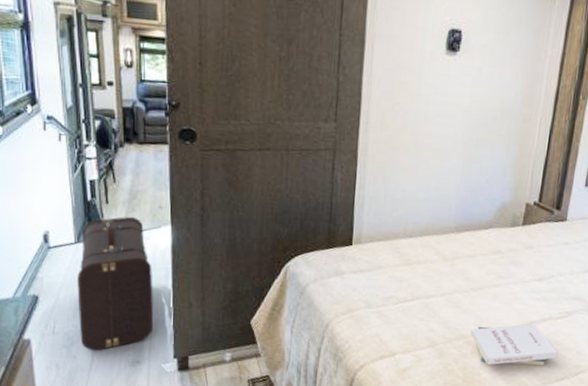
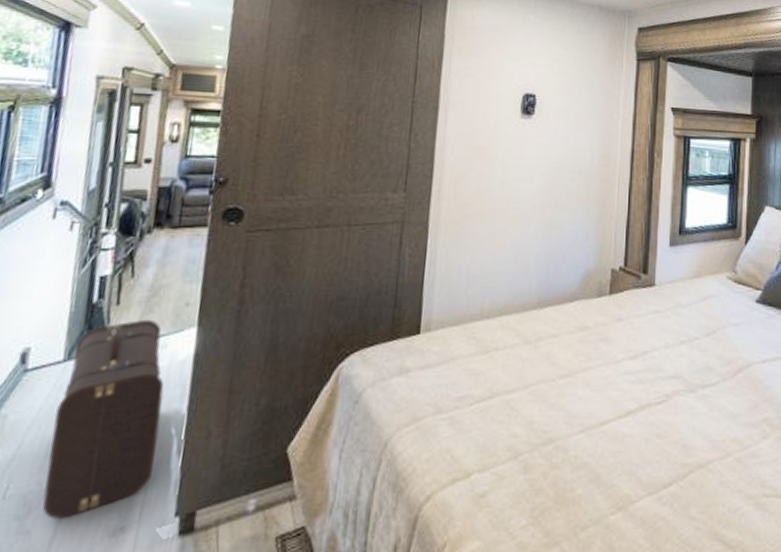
books: present [470,324,558,366] -> none [560,414,661,475]

